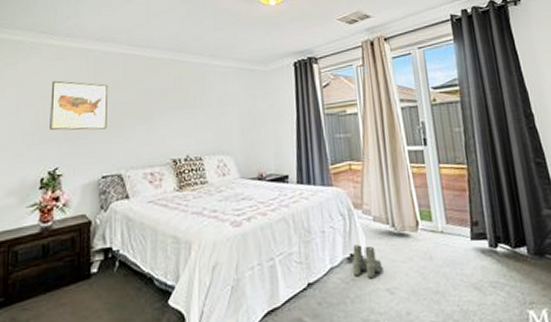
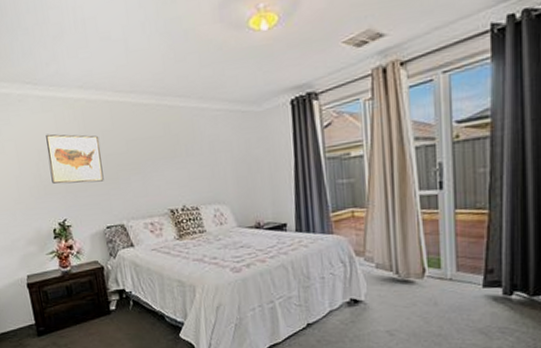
boots: present [352,245,383,279] -> none [352,290,384,322]

